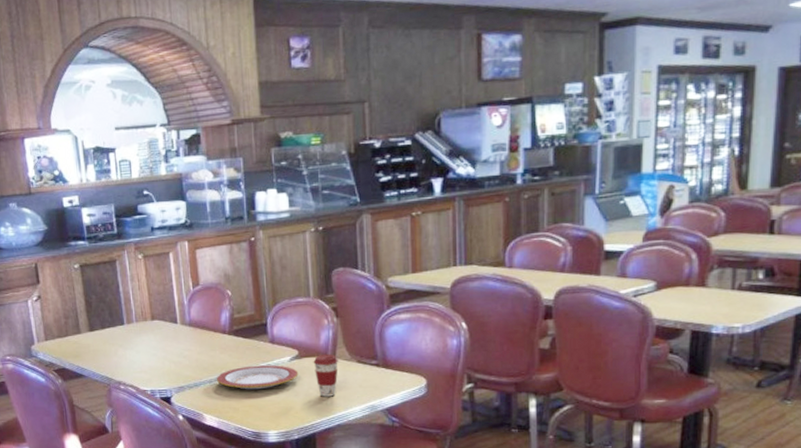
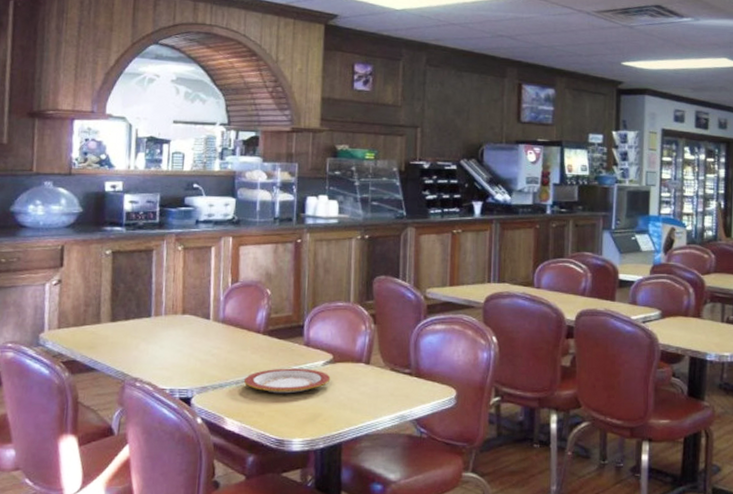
coffee cup: present [313,353,338,397] -> none [347,360,372,404]

